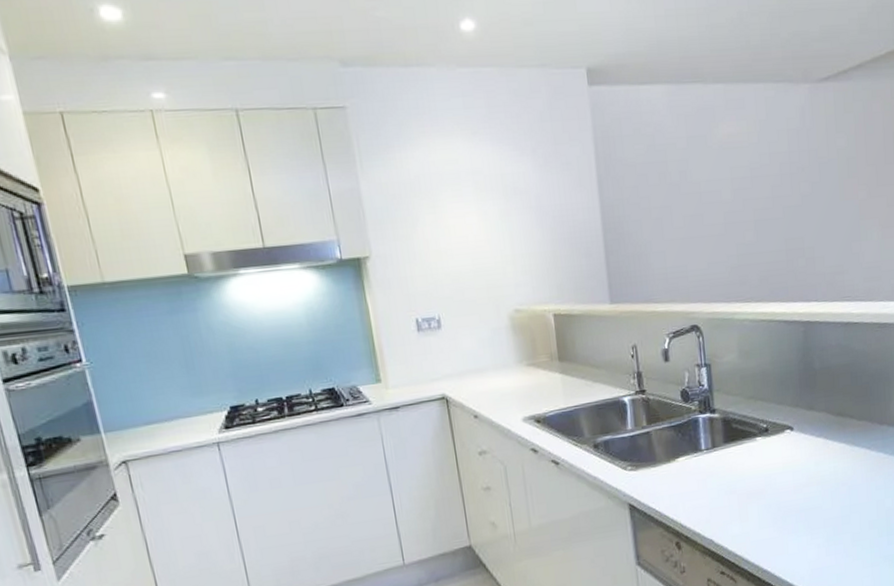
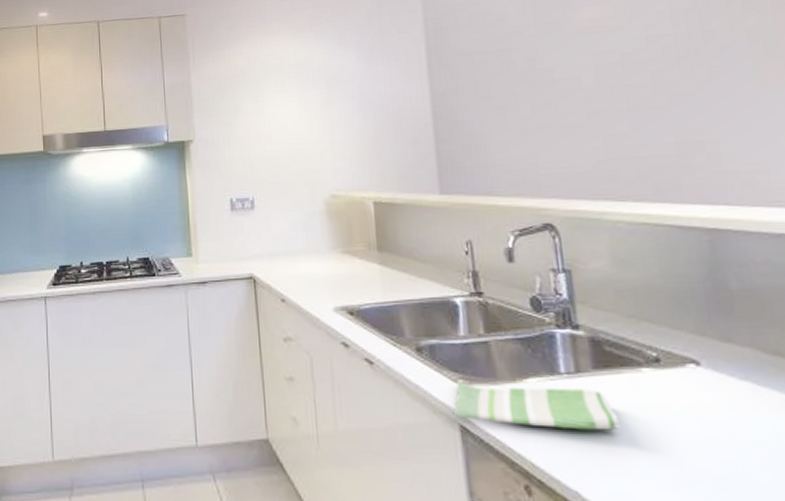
dish towel: none [624,459,741,499] -> present [454,382,621,431]

